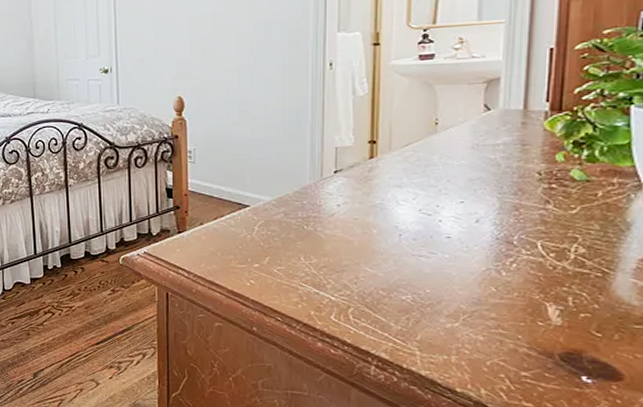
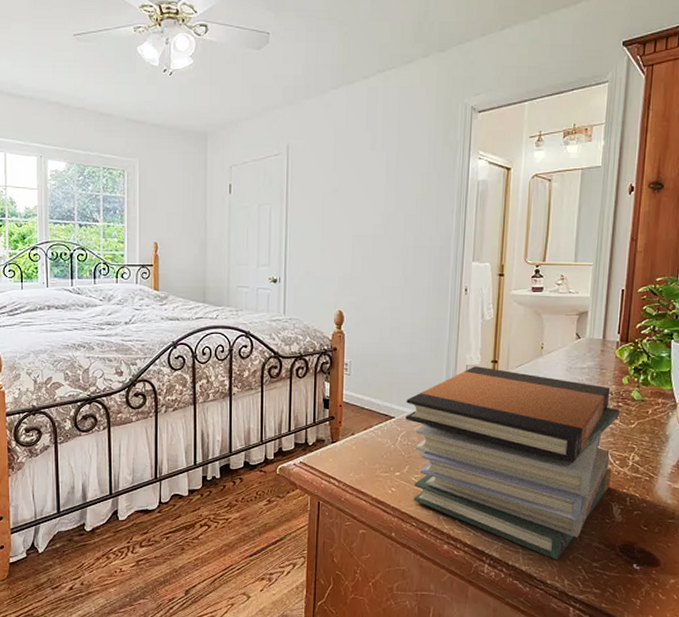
book stack: none [262,148,552,367] -> present [405,366,619,561]

